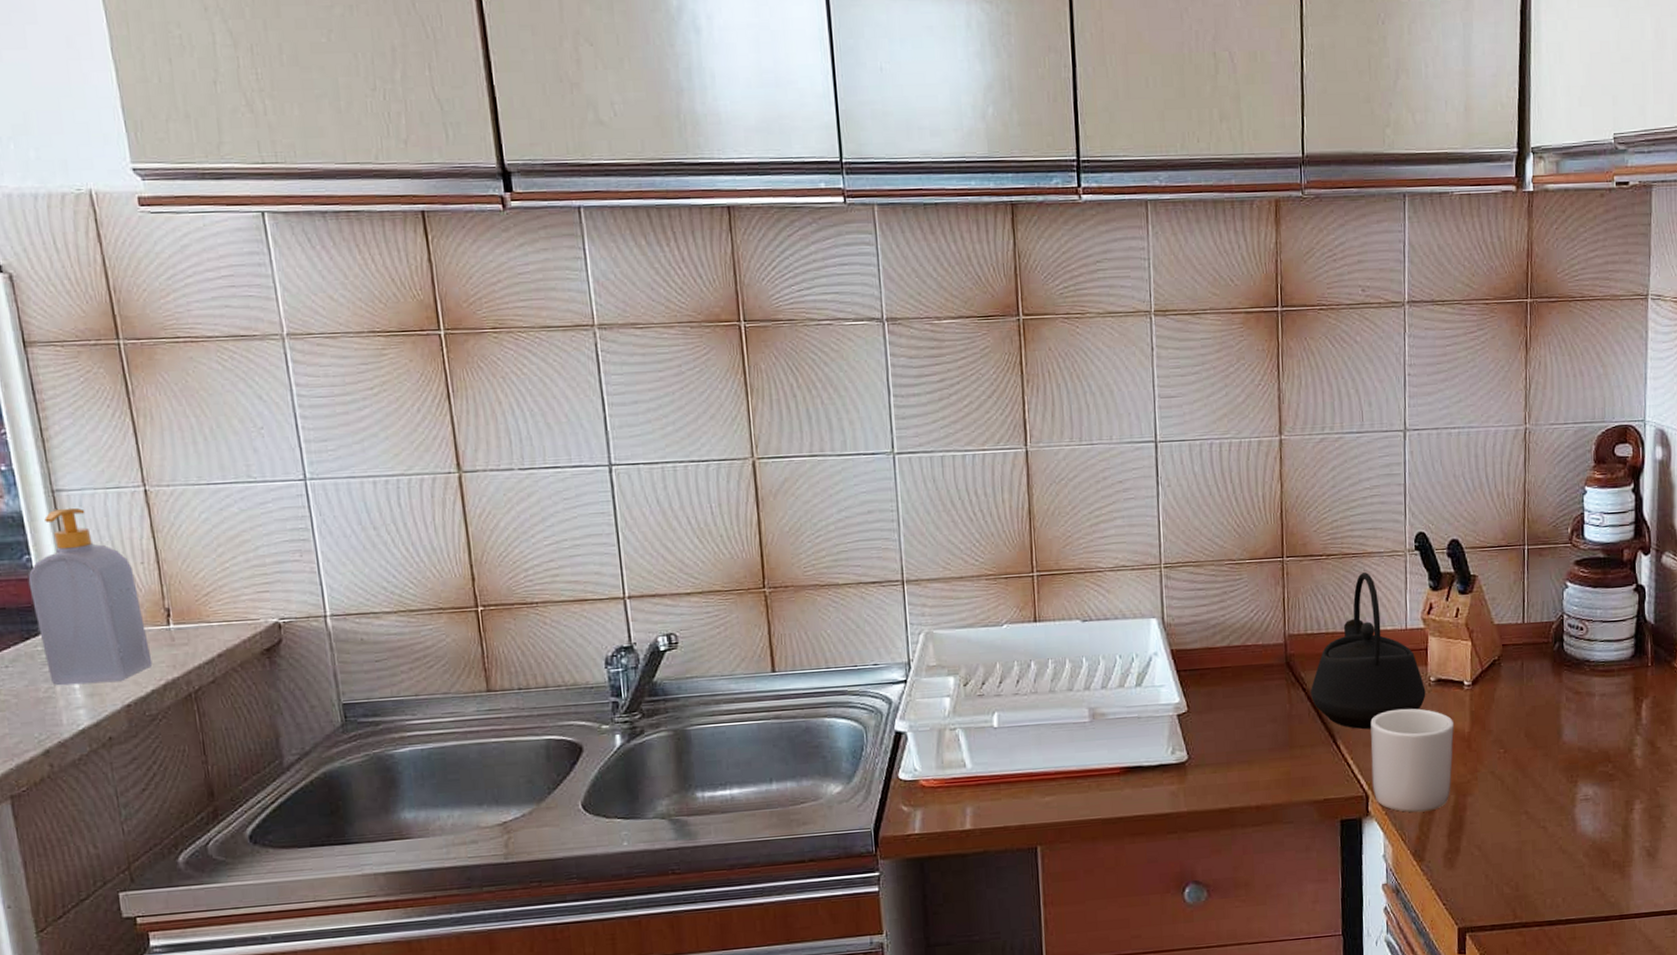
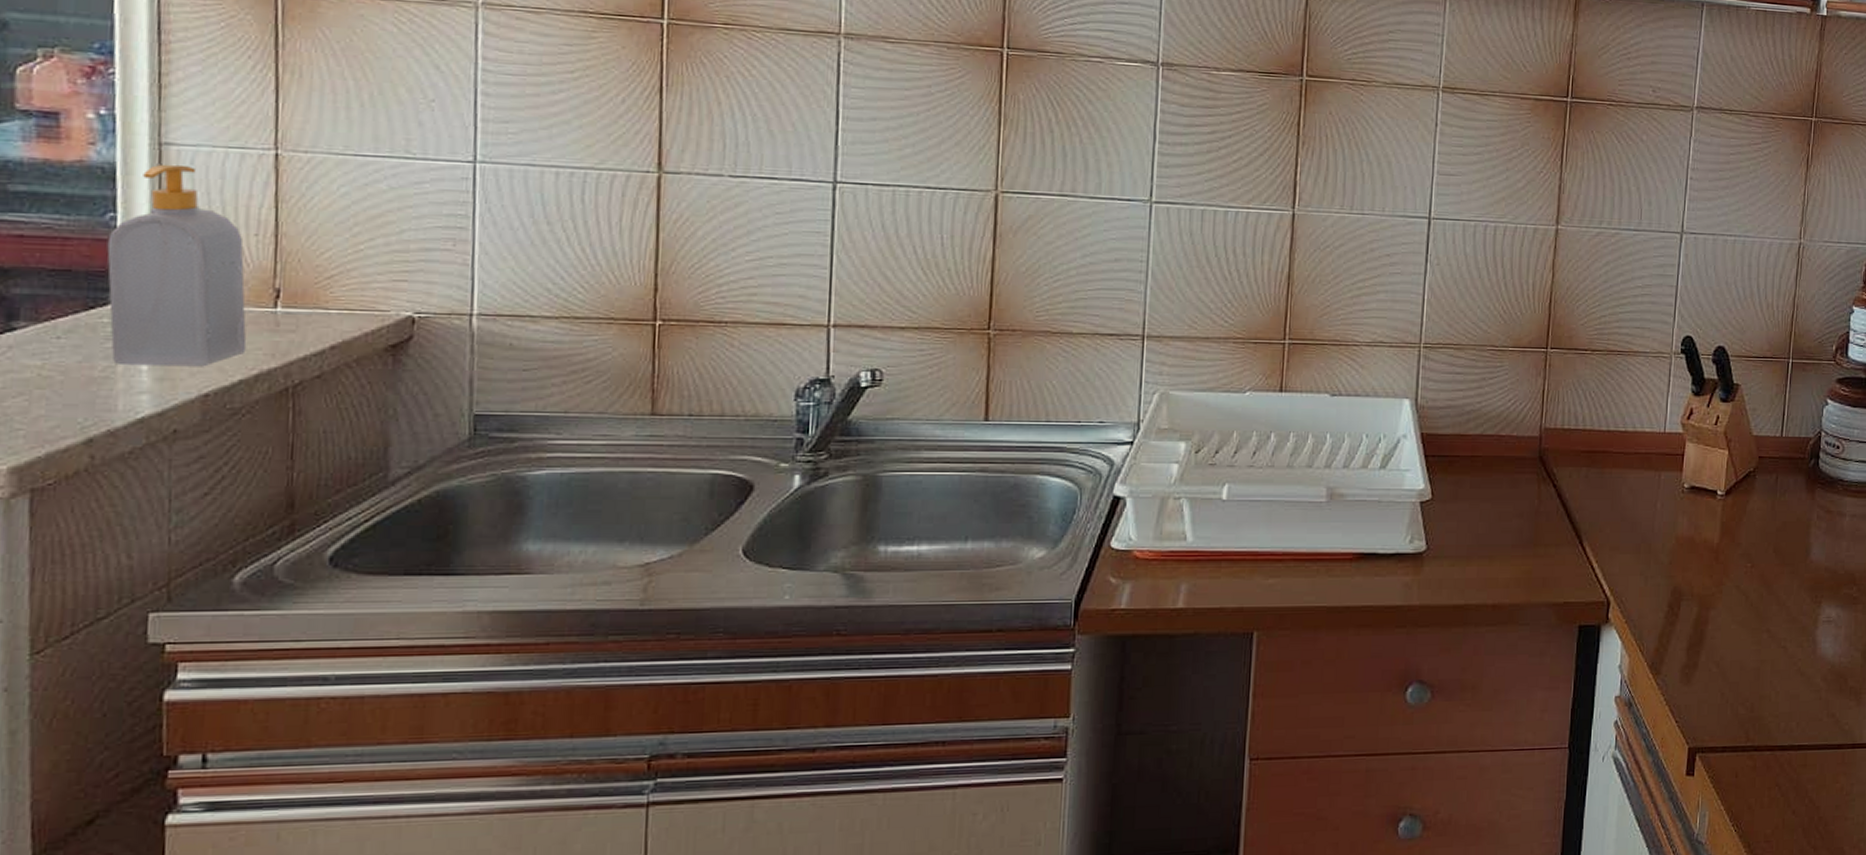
kettle: present [1310,572,1426,730] -> none [1560,371,1679,533]
mug: present [1370,708,1454,813] -> none [1615,514,1703,623]

